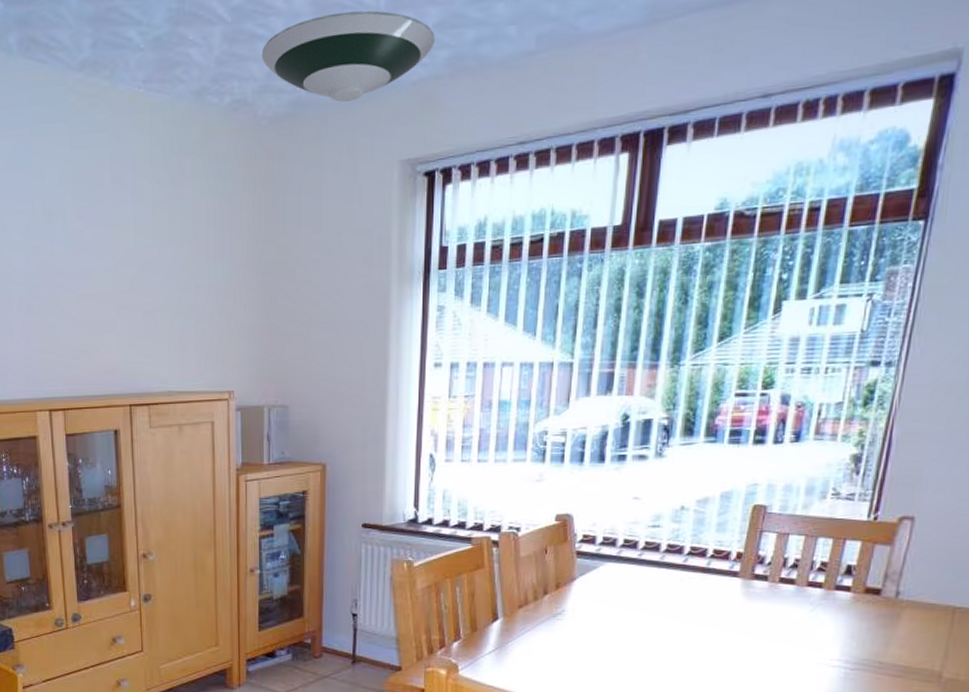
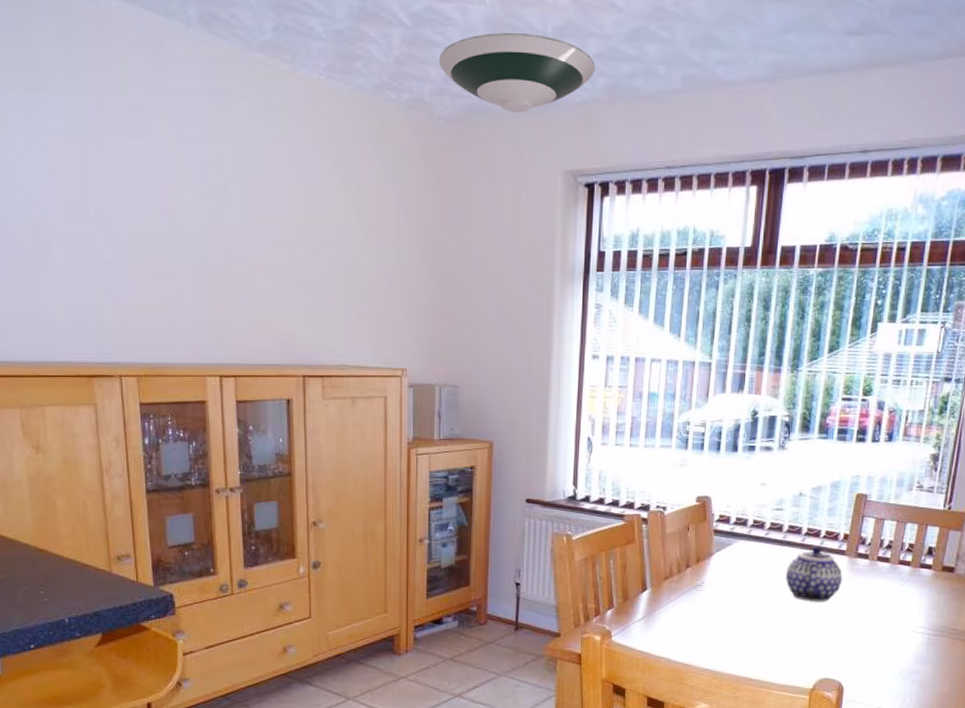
teapot: none [663,566,735,631] -> present [785,545,843,602]

